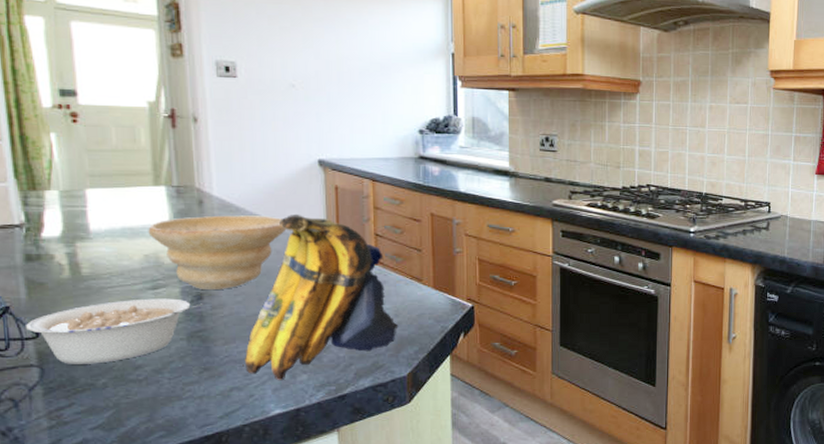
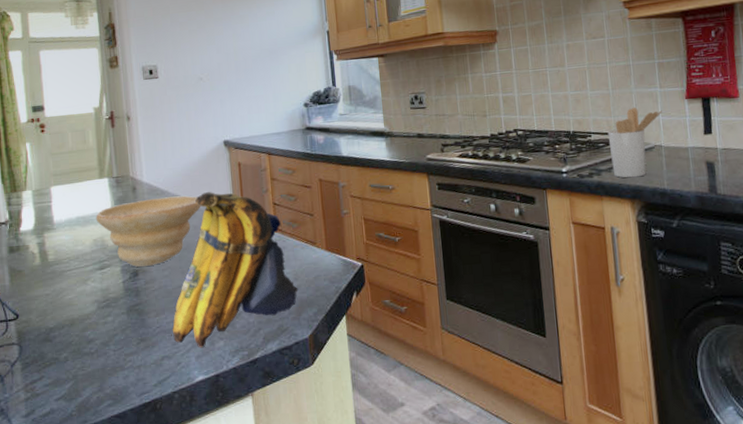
legume: present [24,298,203,364] -> none [8,276,139,341]
utensil holder: none [738,176,792,244] -> present [607,107,662,178]

